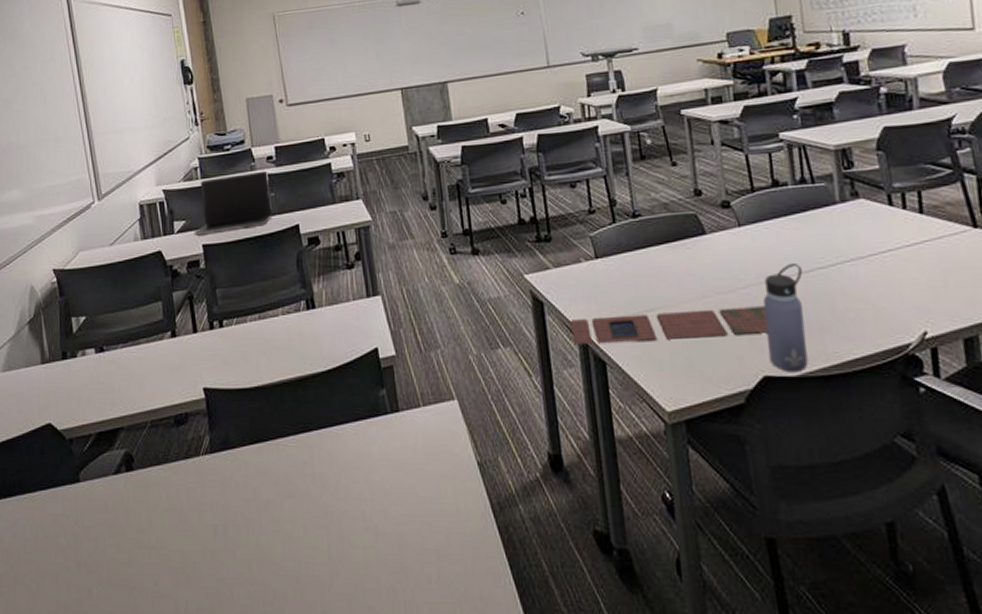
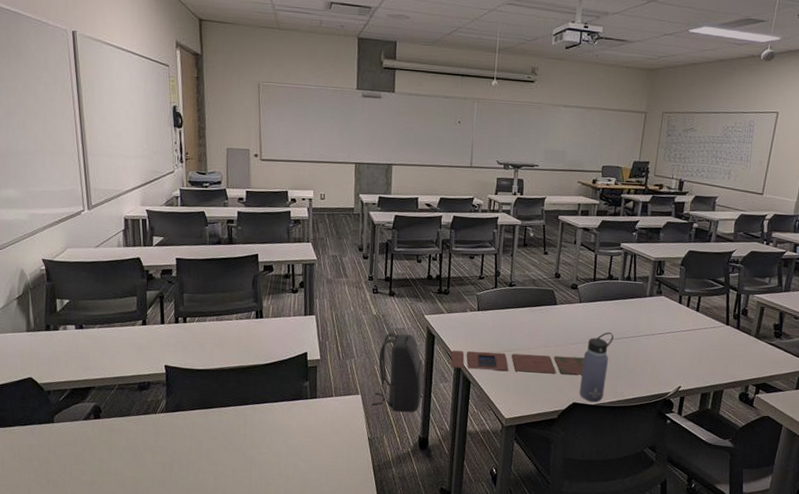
laptop computer: present [194,170,272,236] -> none [170,207,238,251]
backpack: none [472,304,541,420] -> present [371,332,424,413]

